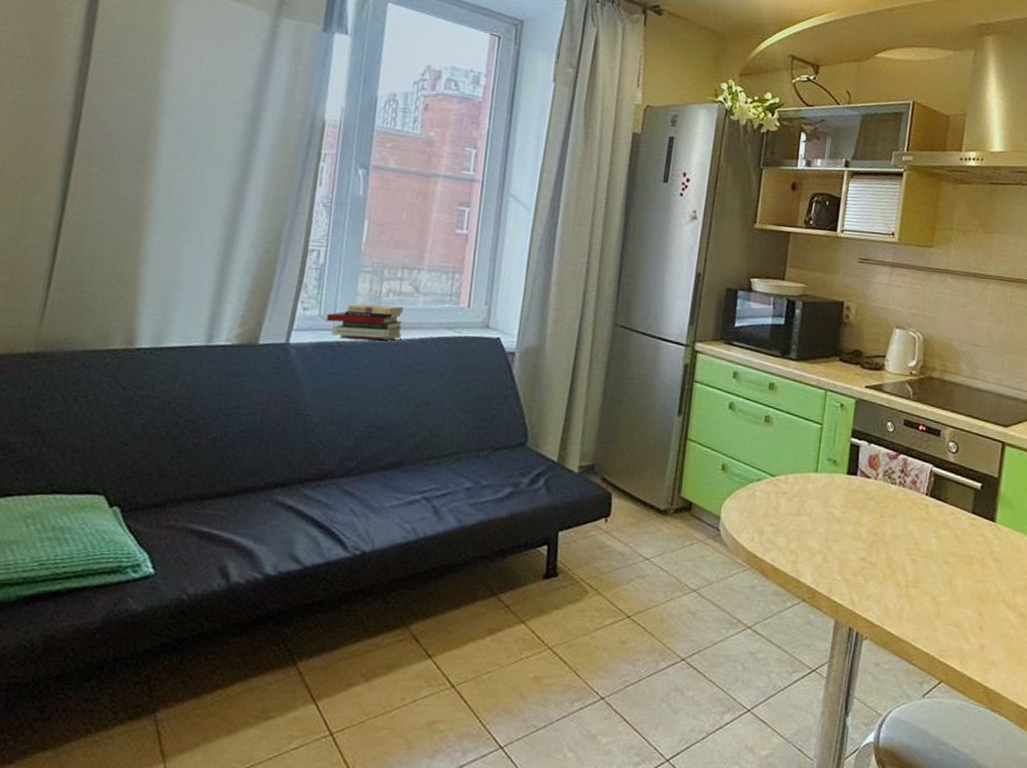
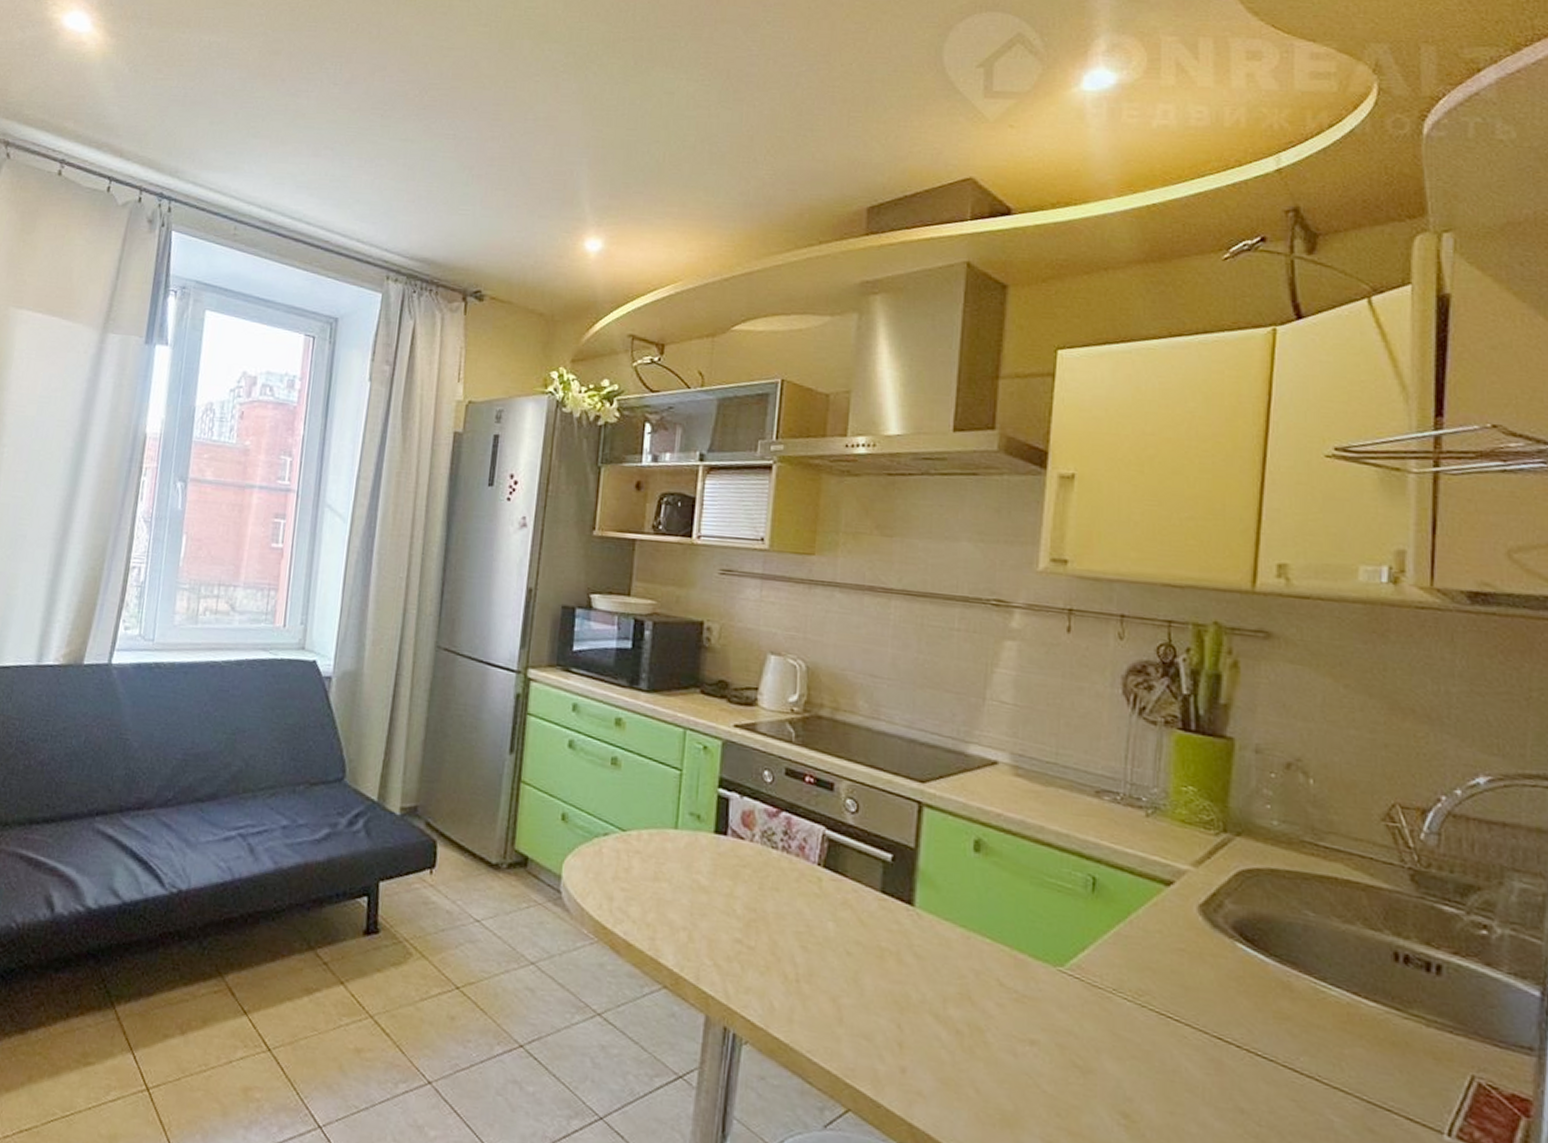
books: present [326,303,404,341] -> none [146,622,221,663]

